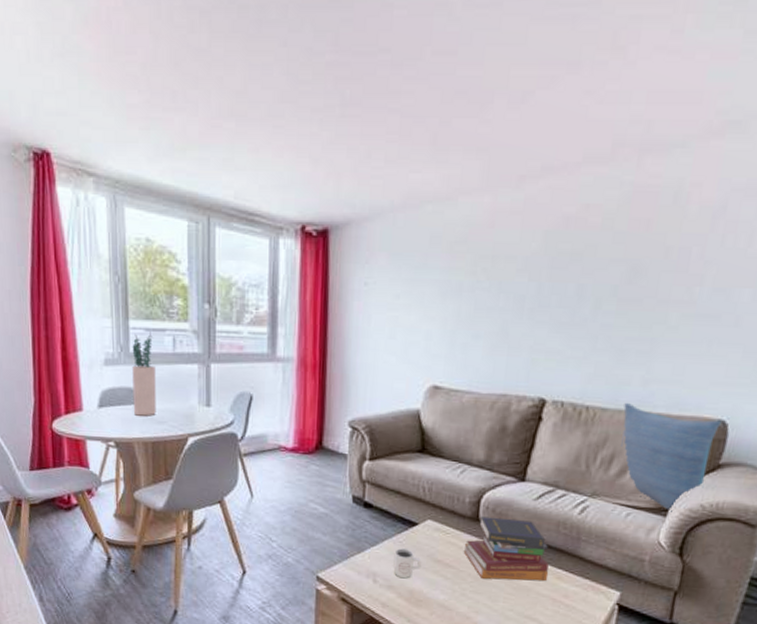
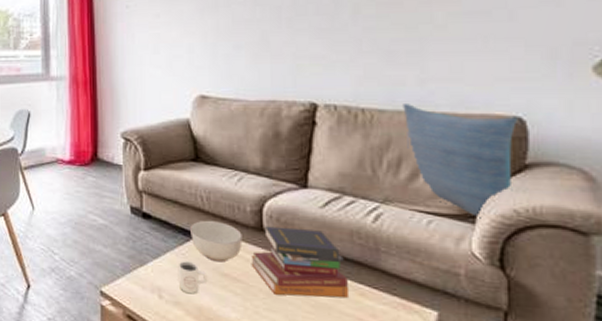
bowl: none [408,509,459,550] -> present [189,220,243,263]

